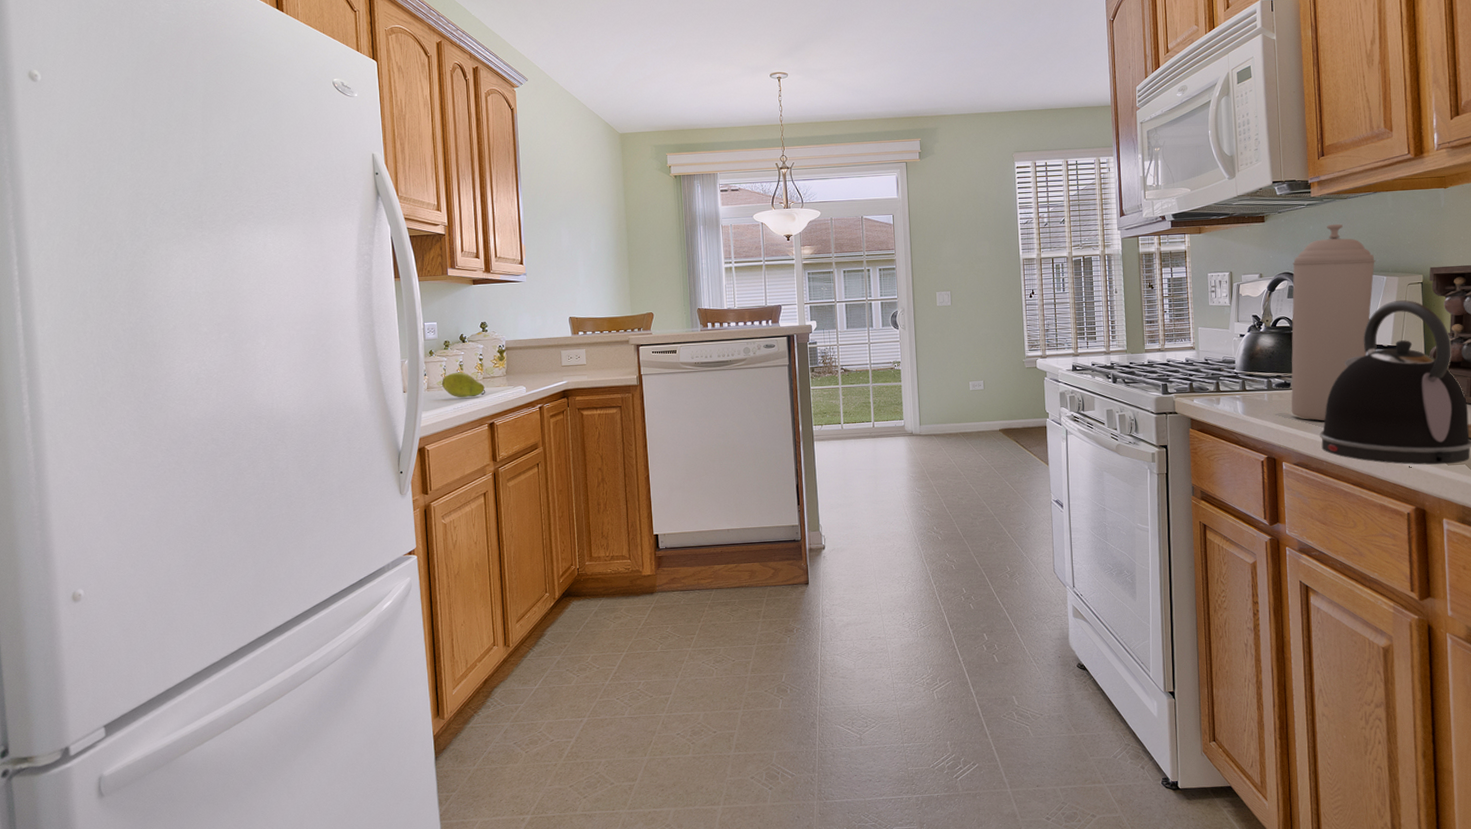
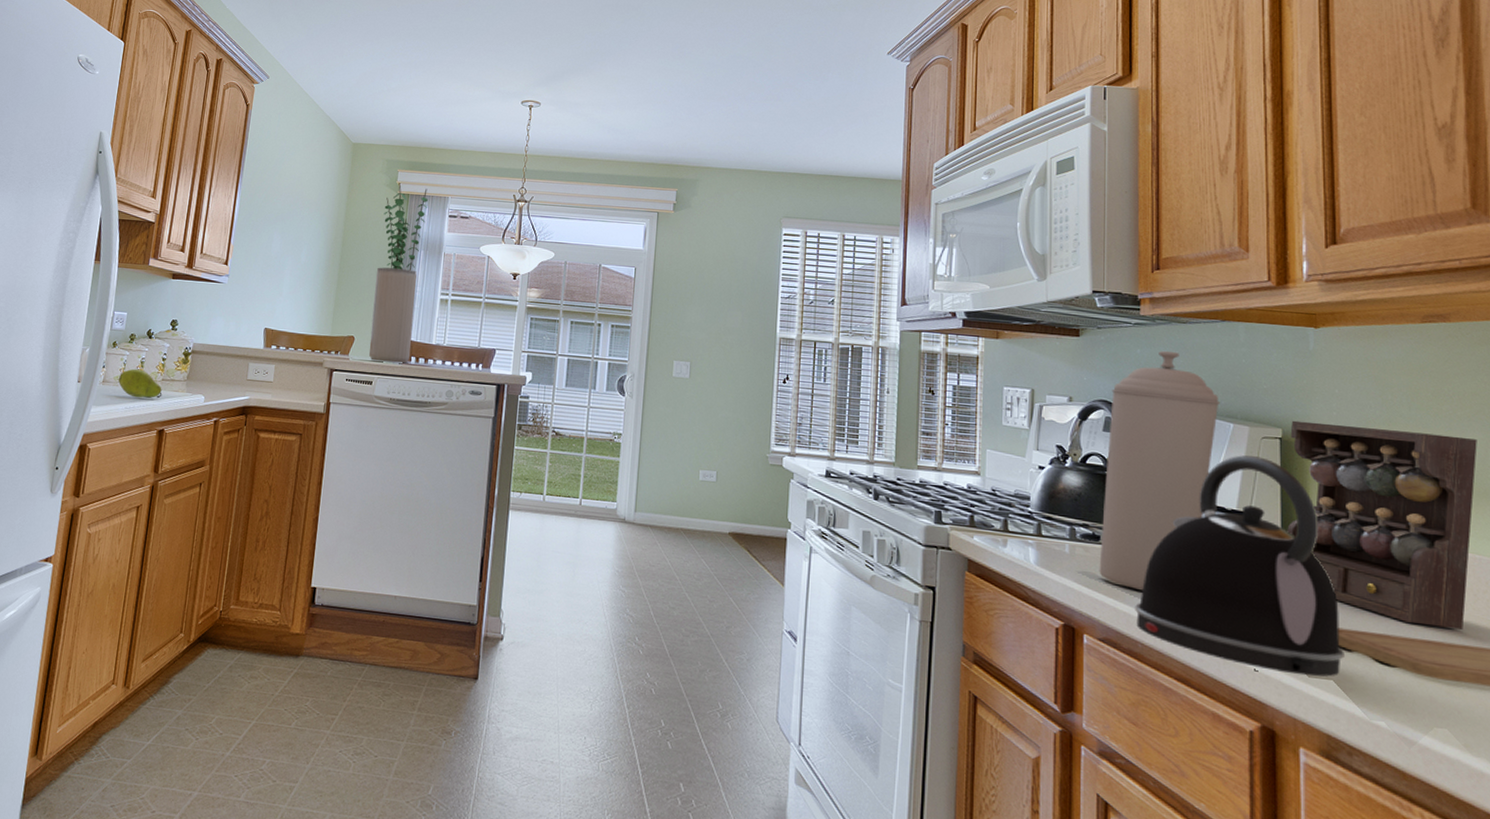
vase: none [660,168,707,332] -> present [369,185,428,364]

